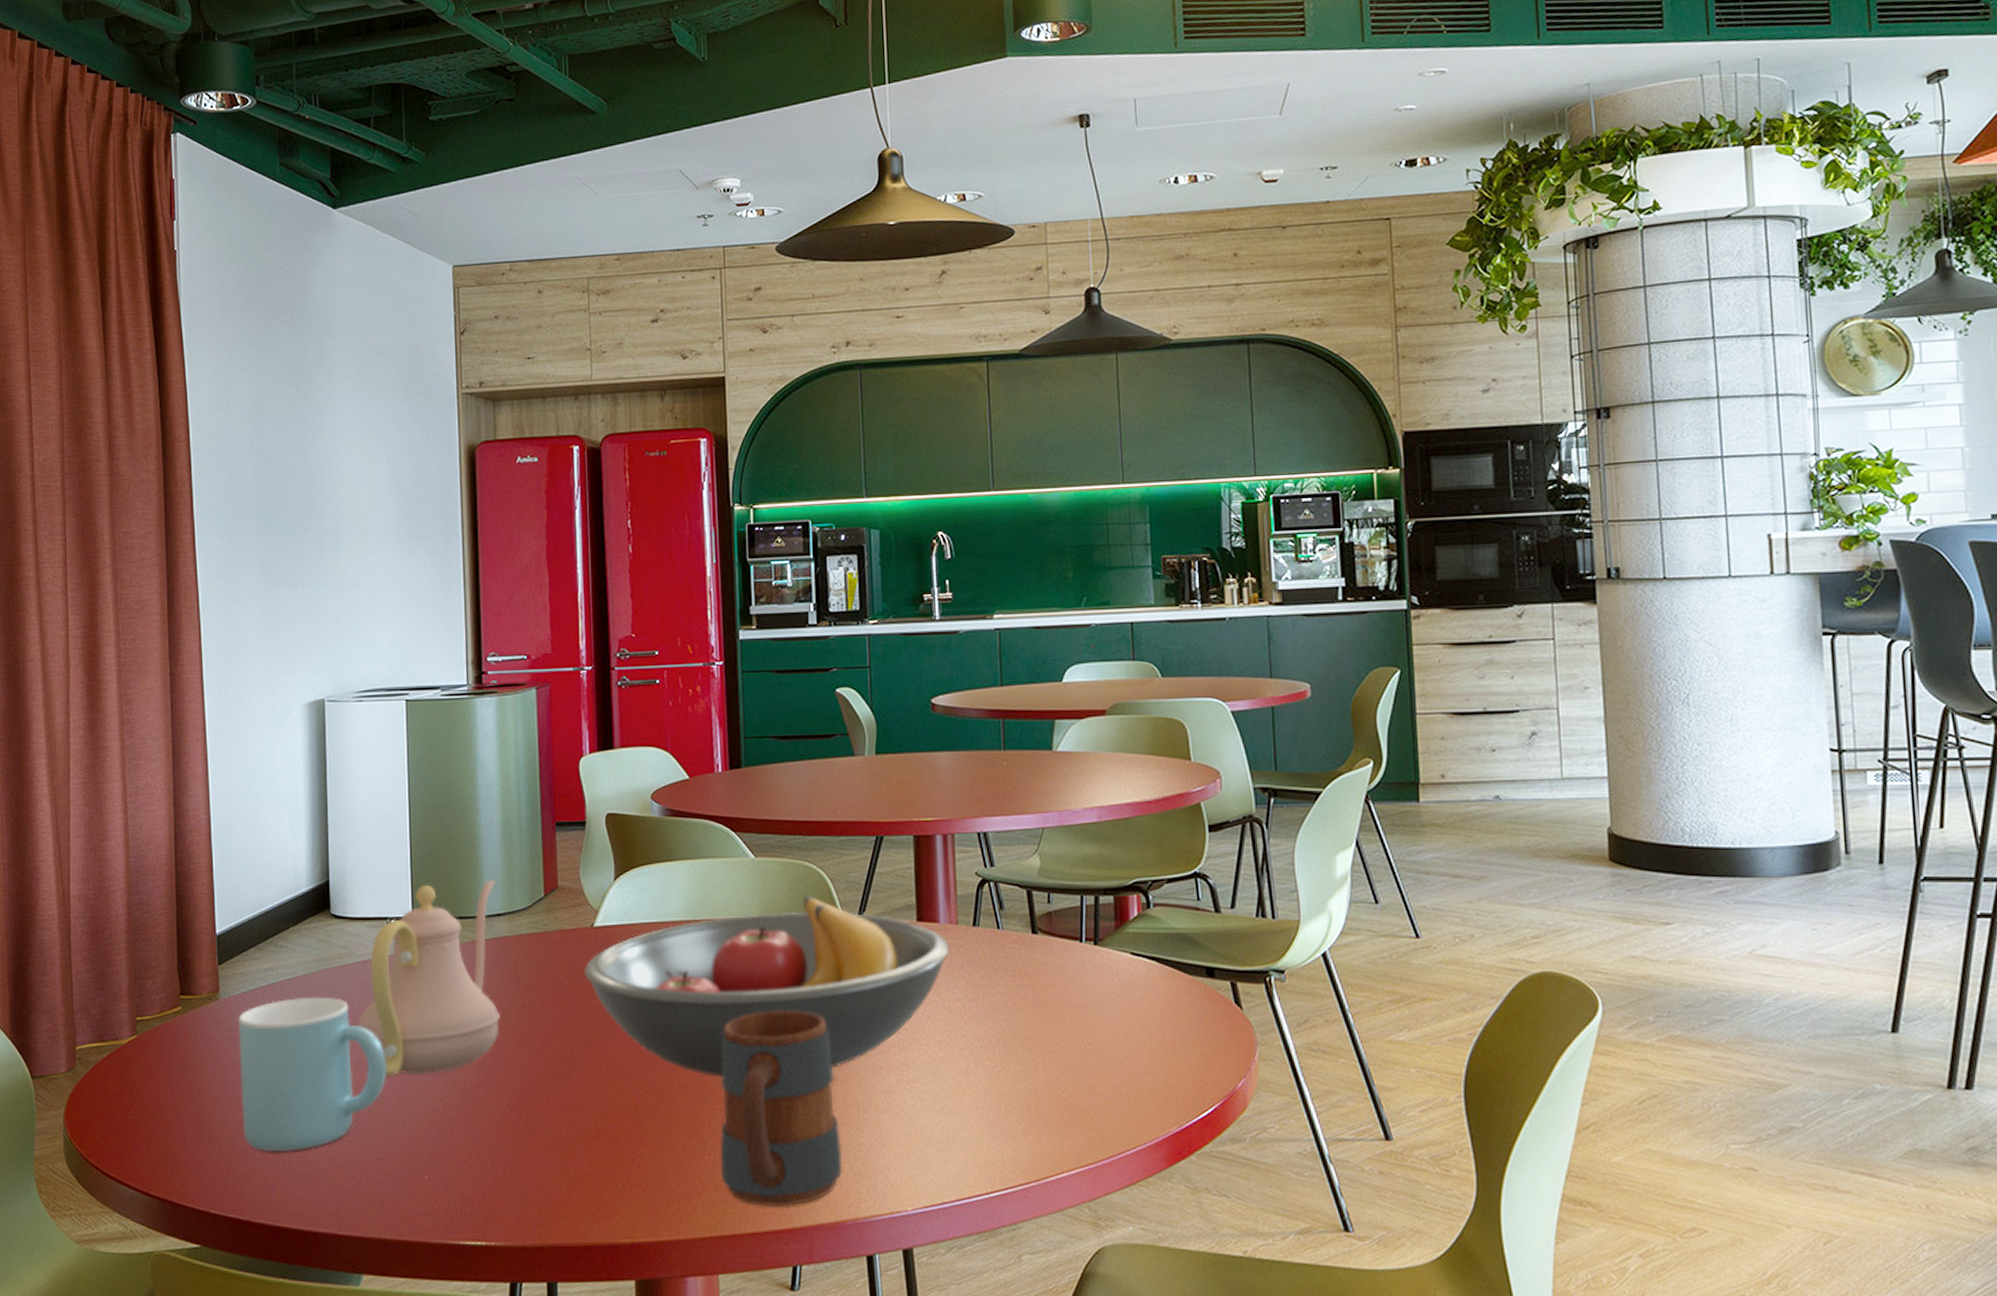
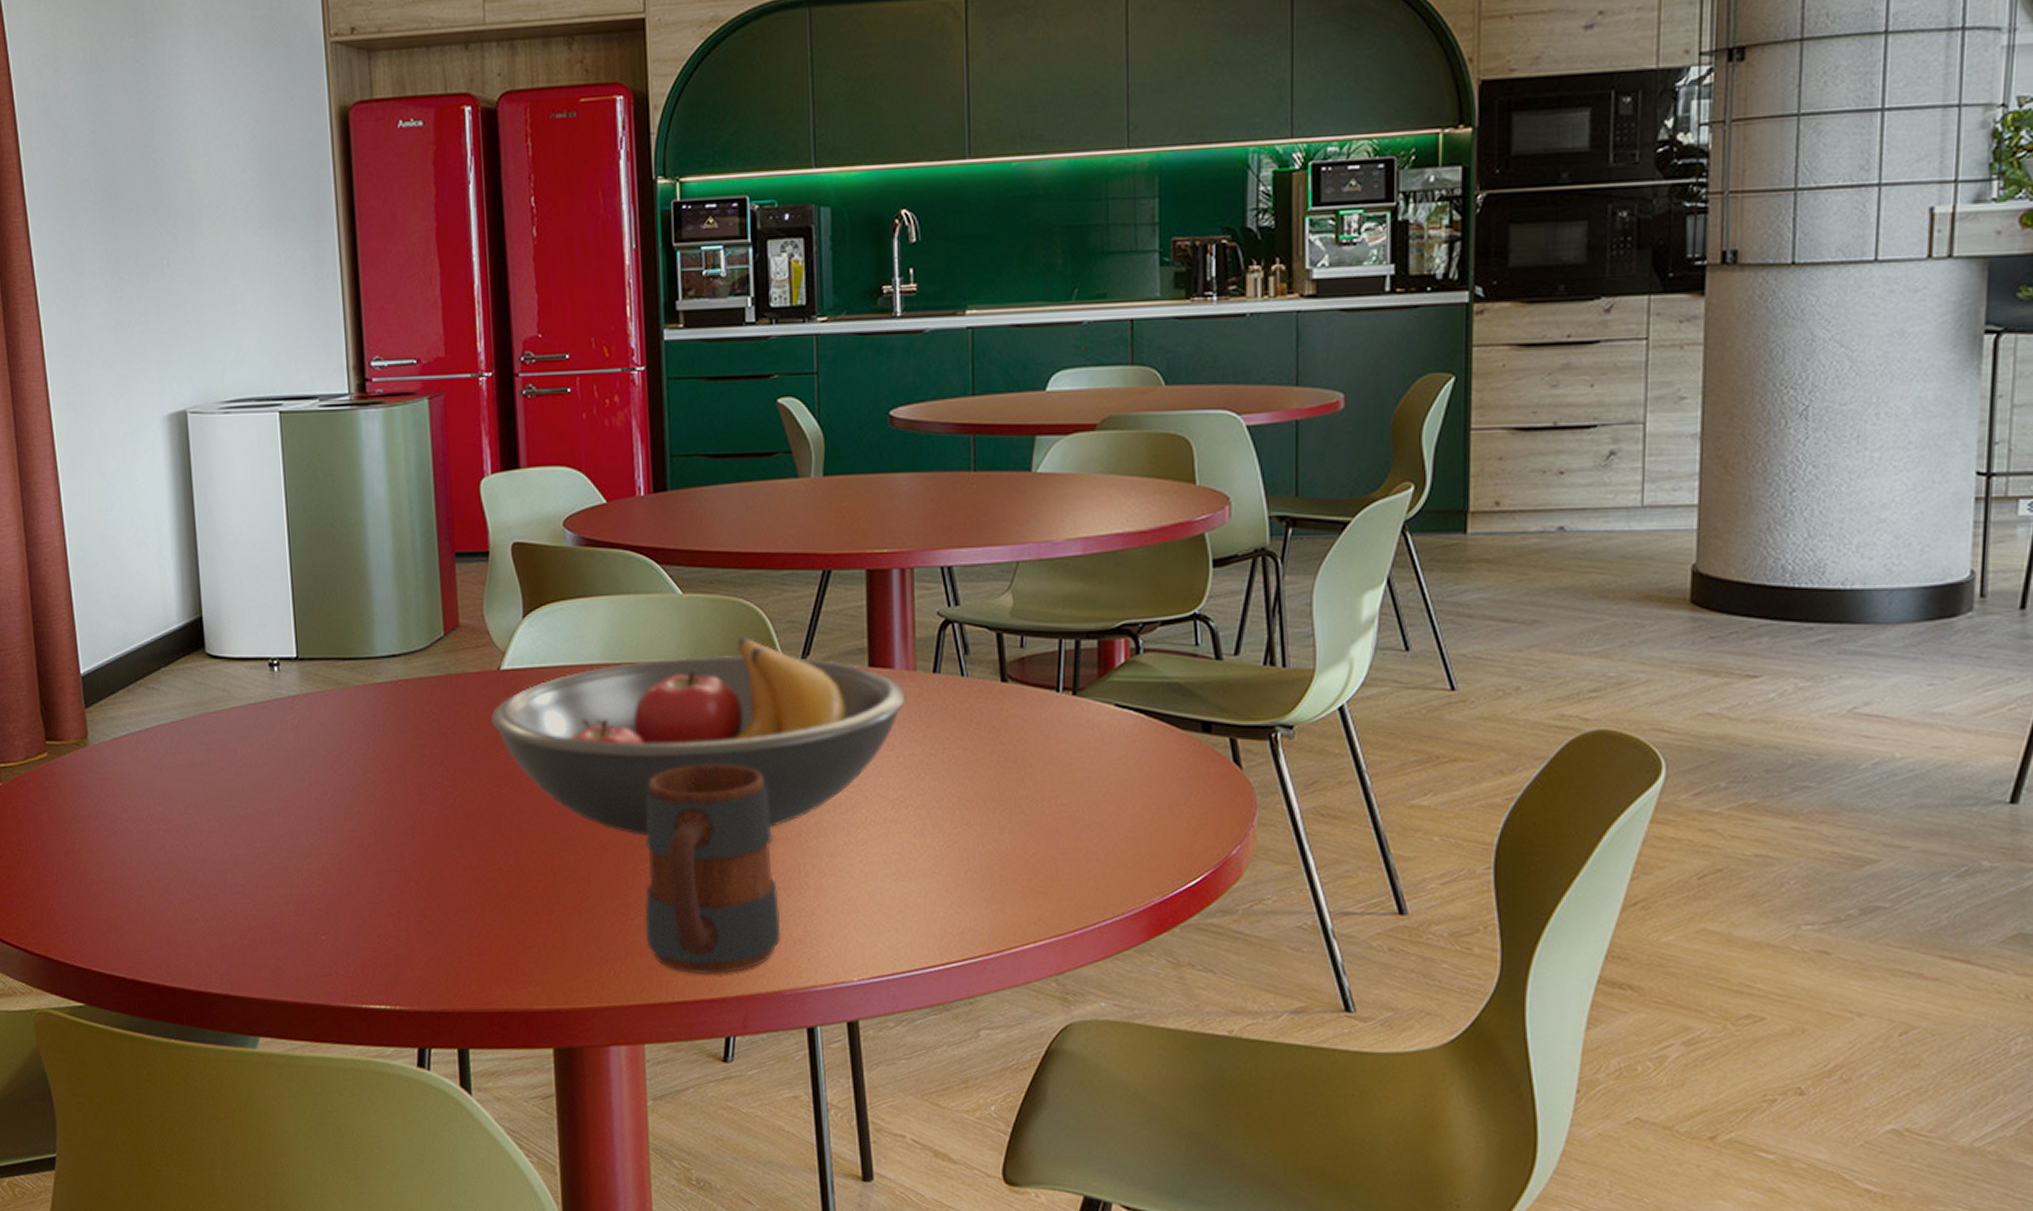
mug: present [238,997,387,1152] -> none [110,744,276,909]
teapot: present [357,879,500,1076] -> none [241,616,399,830]

